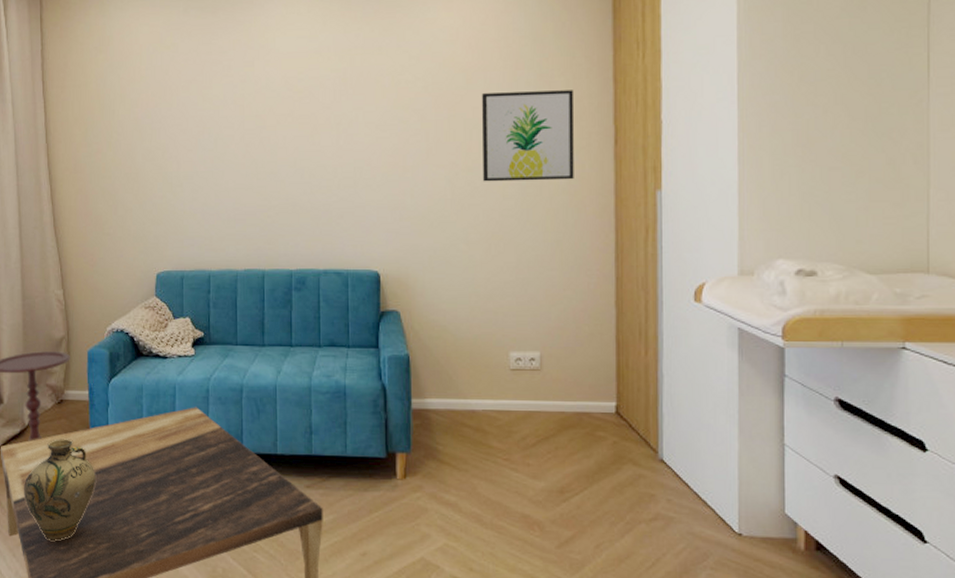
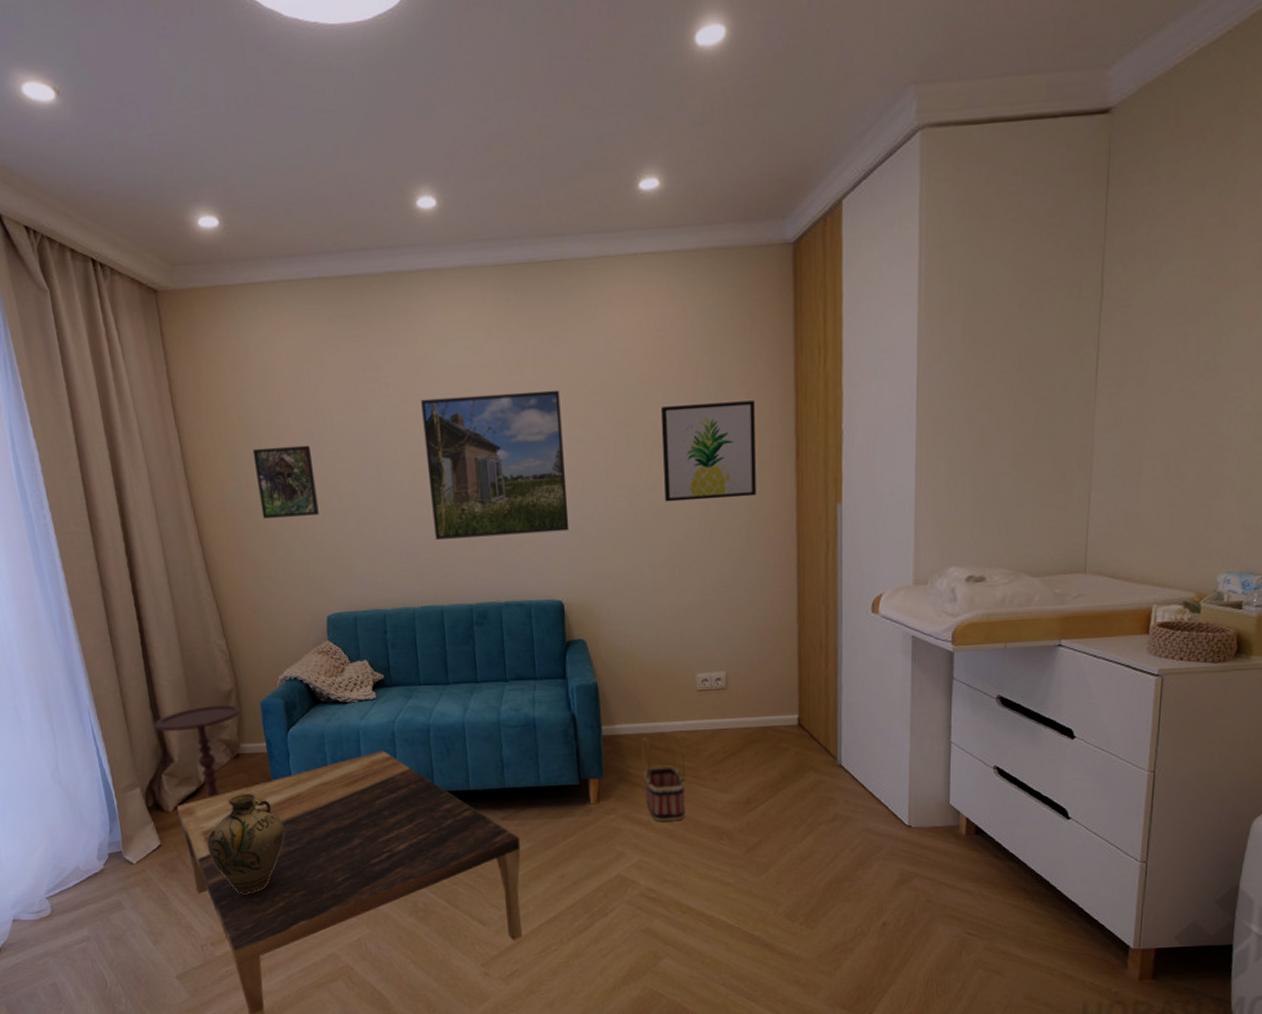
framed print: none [106,117,159,181] -> present [252,445,319,518]
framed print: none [259,75,389,207] -> present [421,389,570,540]
basket: none [452,414,496,505] -> present [641,735,686,821]

